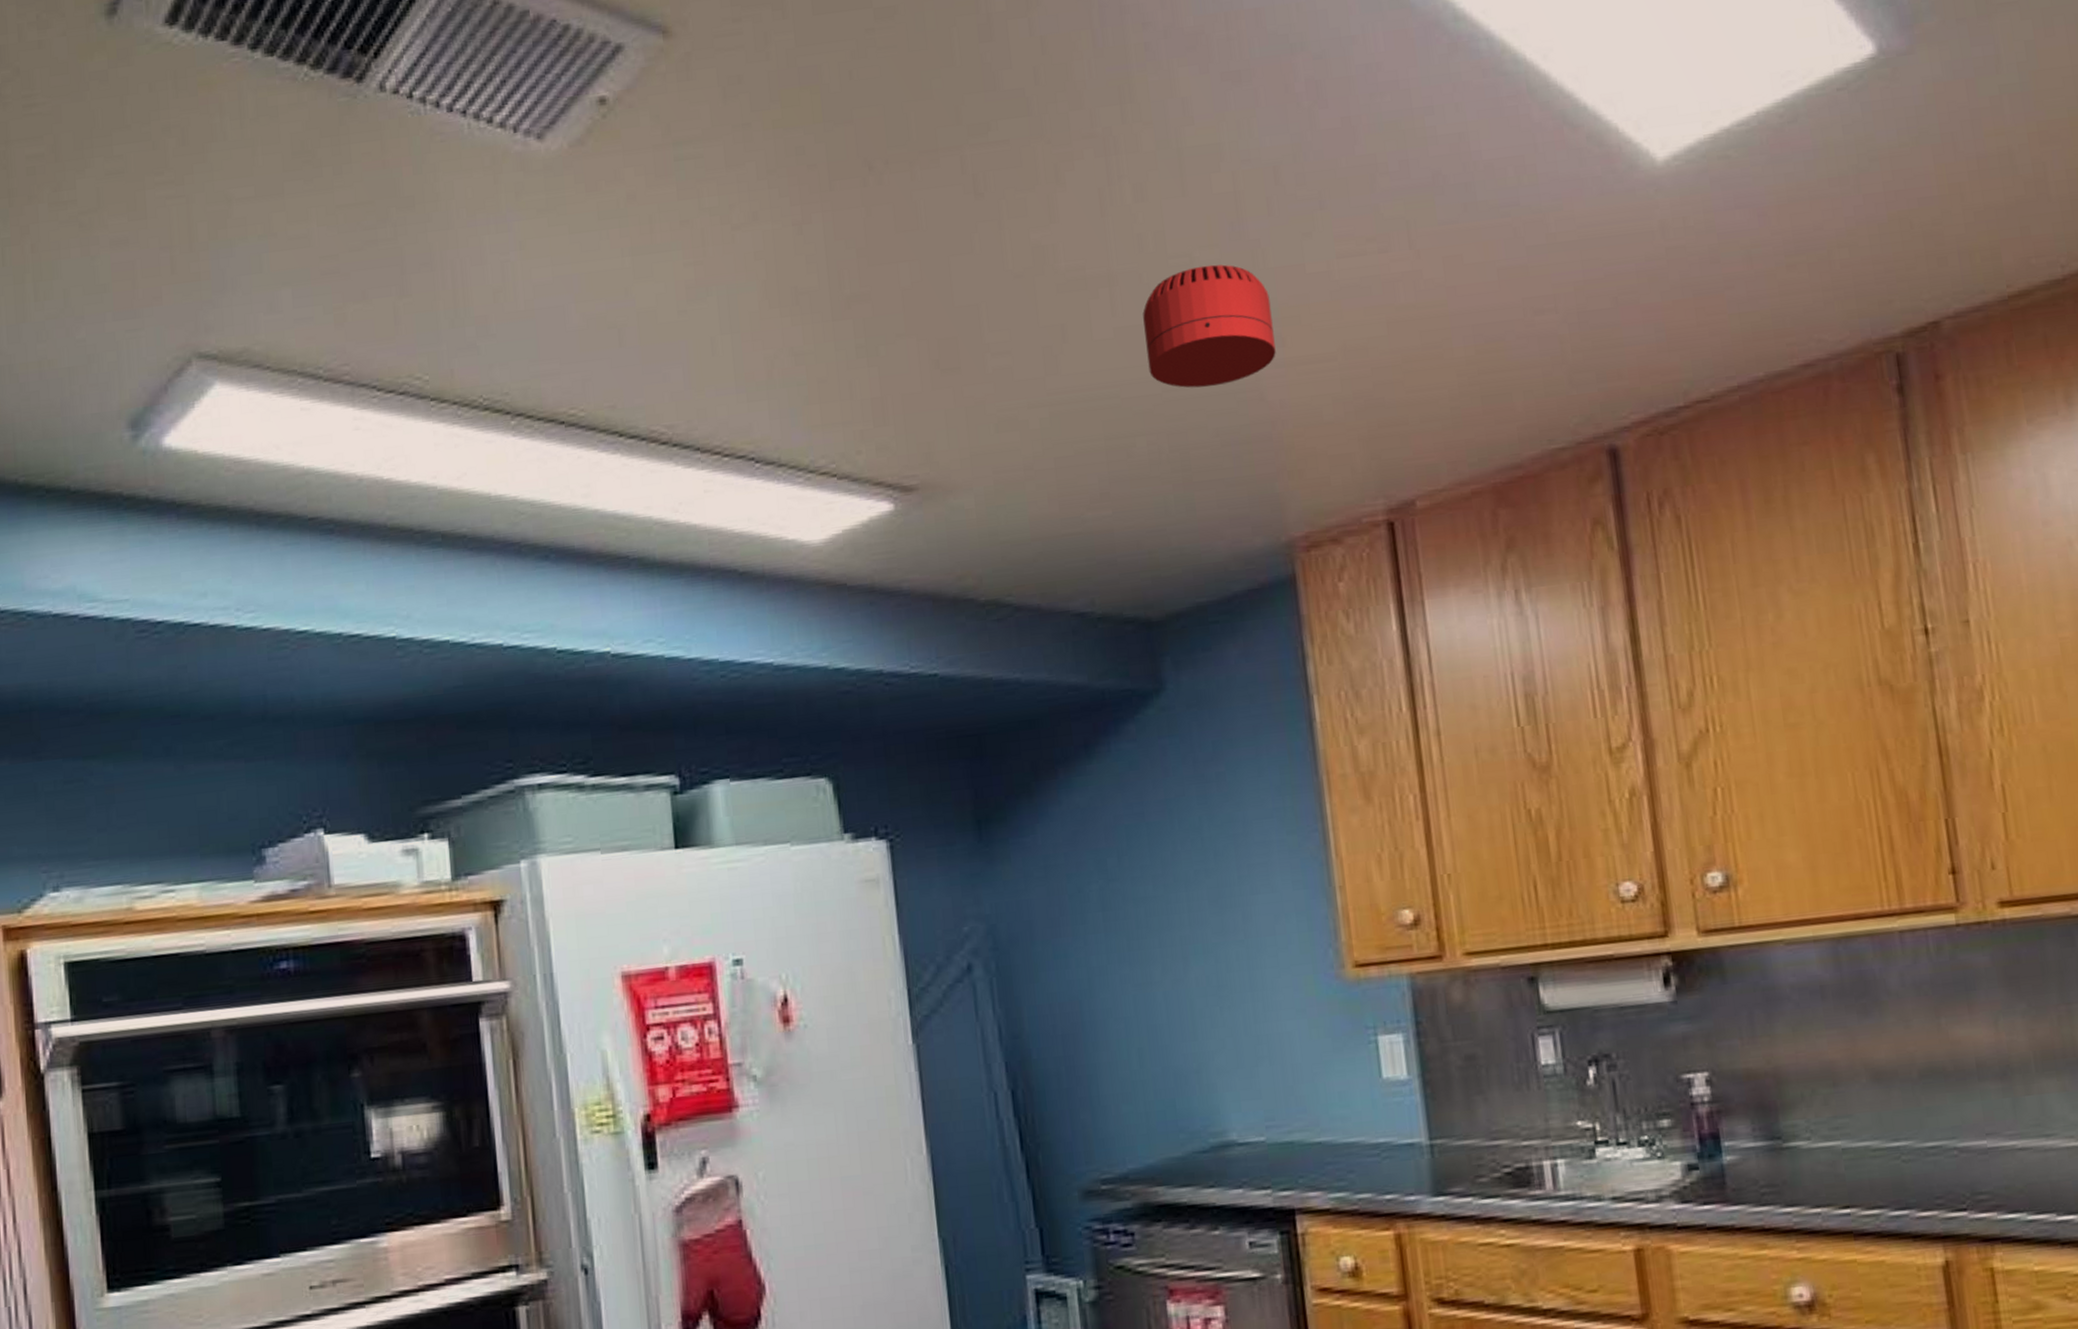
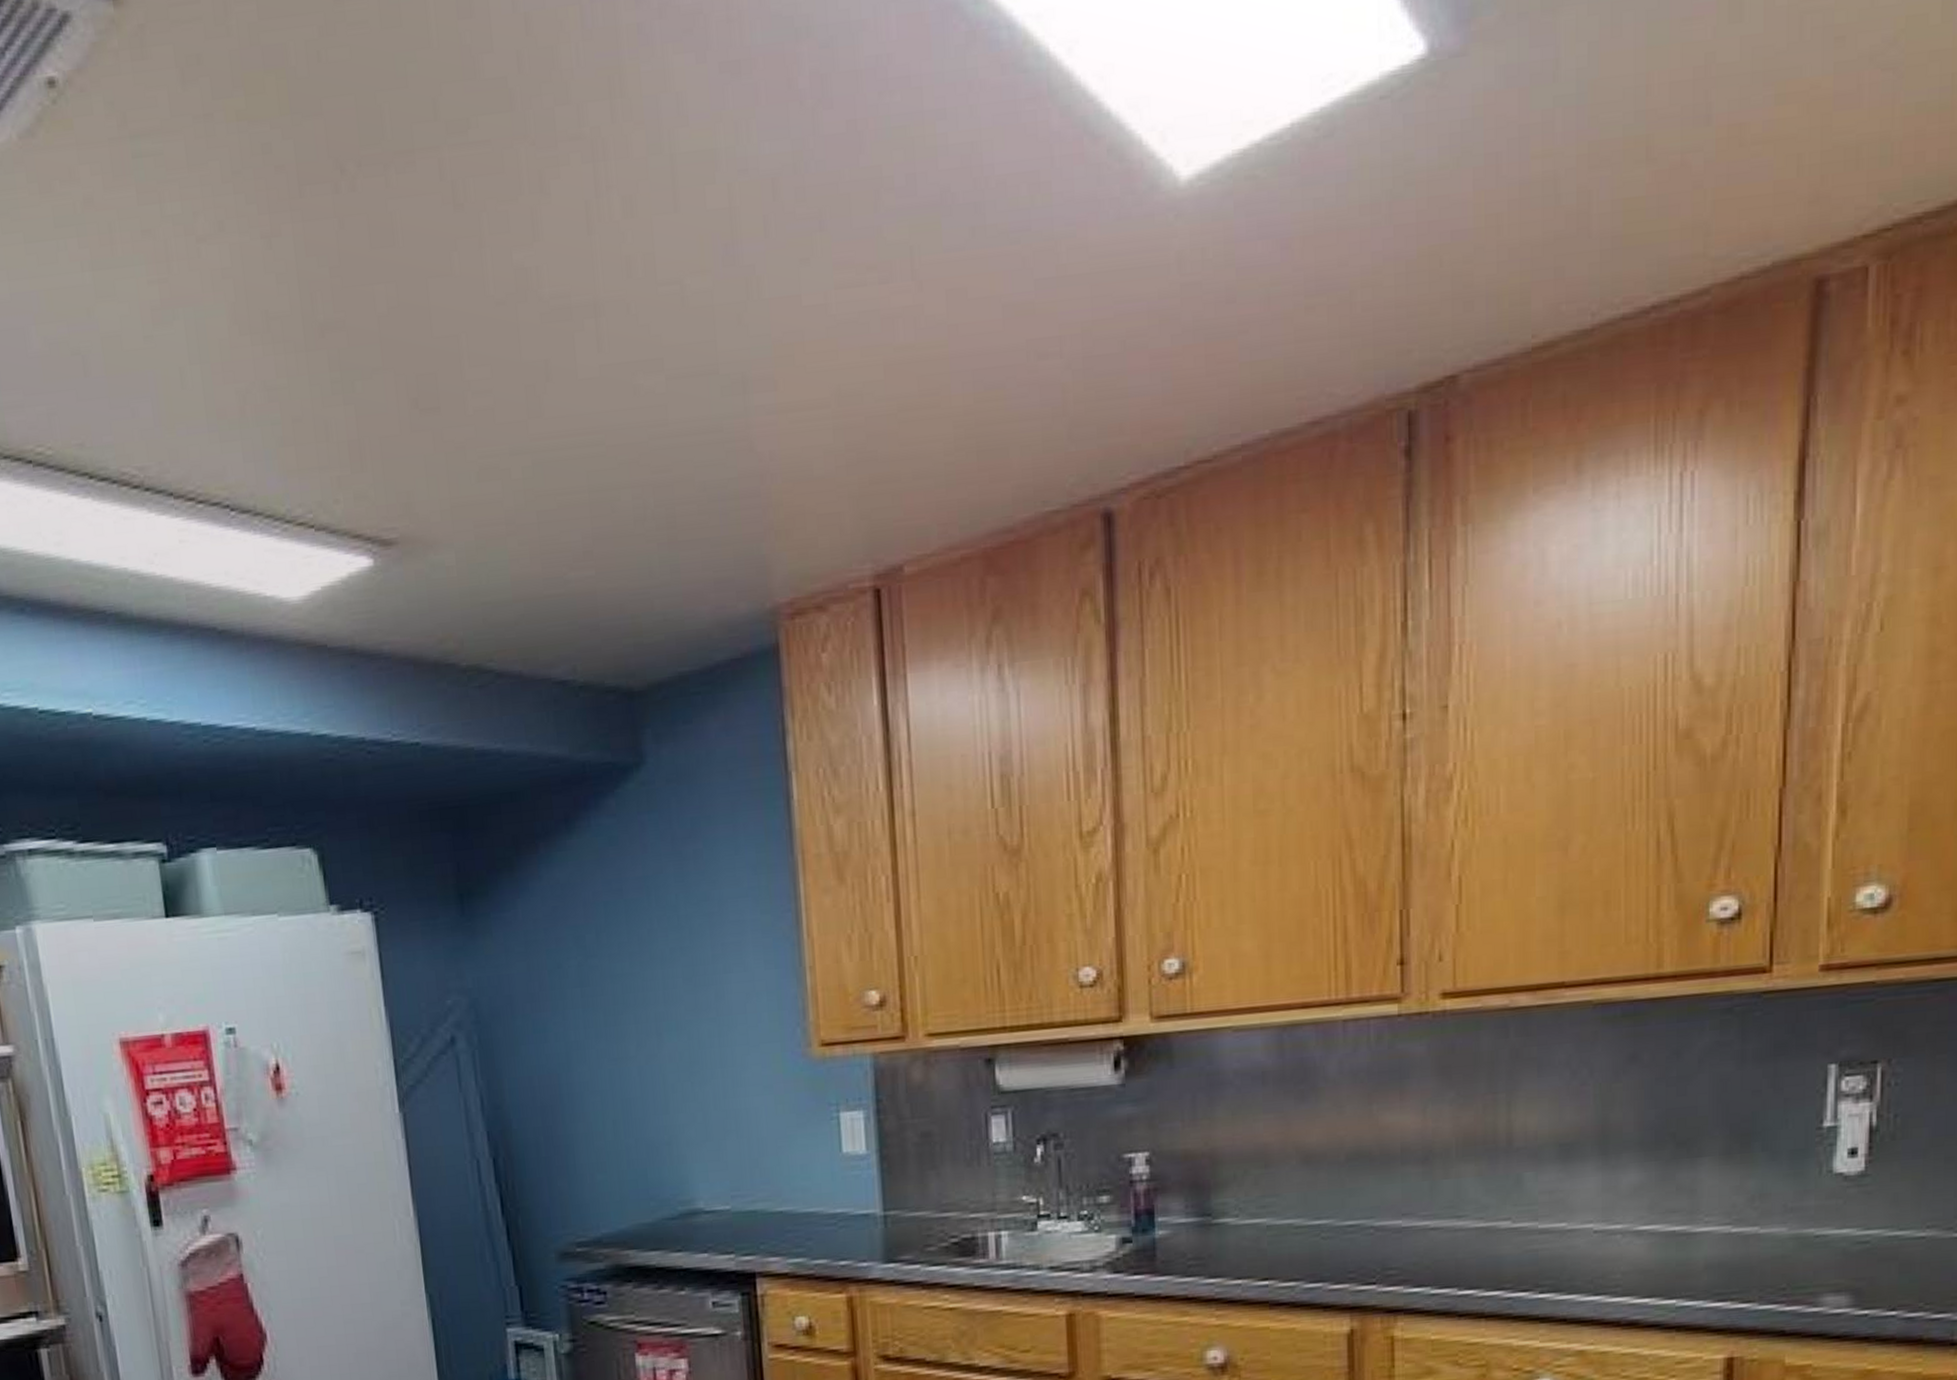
smoke detector: present [1142,264,1276,388] -> none [630,293,768,436]

